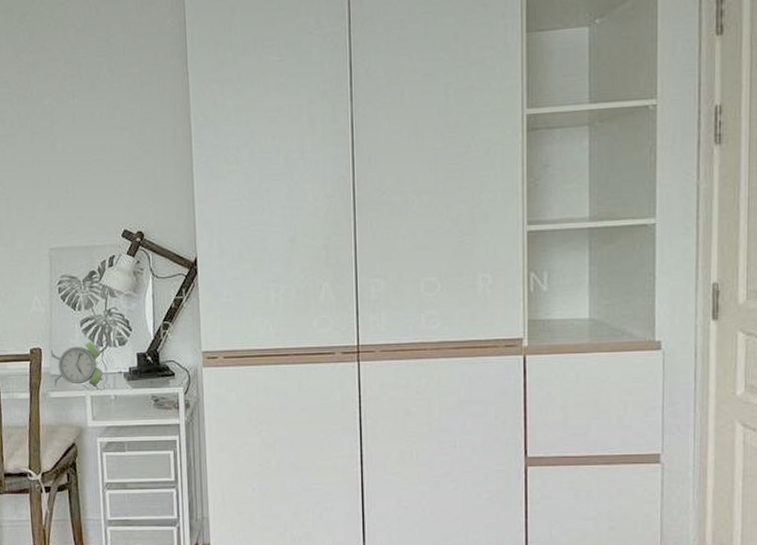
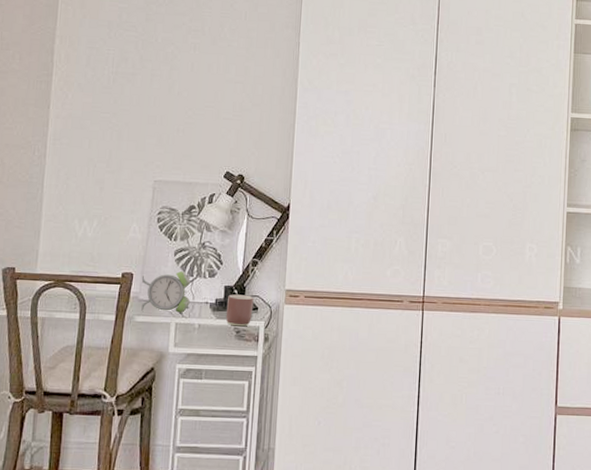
mug: none [141,361,170,395] -> present [225,294,254,327]

